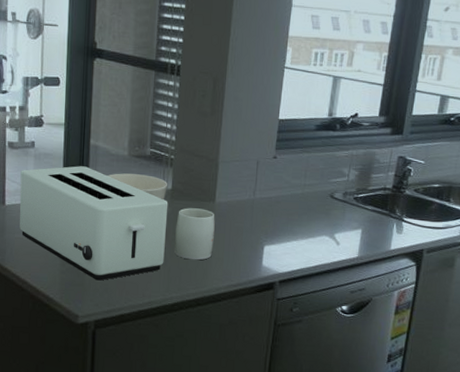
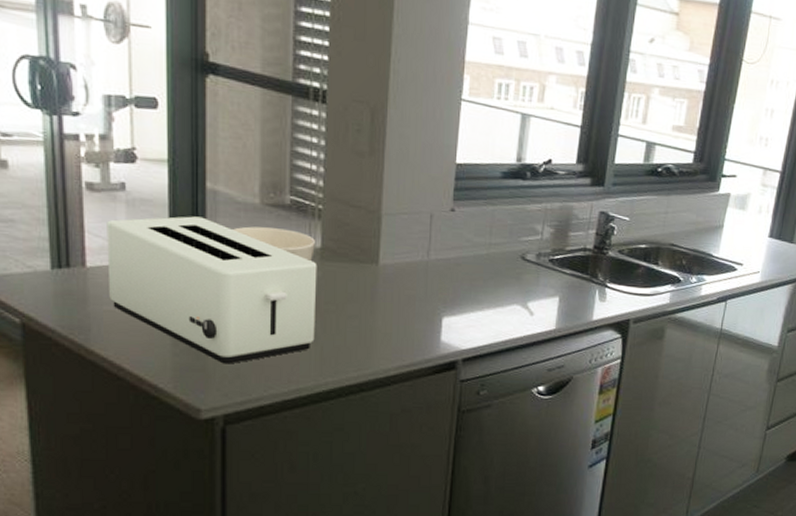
mug: present [174,208,216,261] -> none [328,271,381,336]

